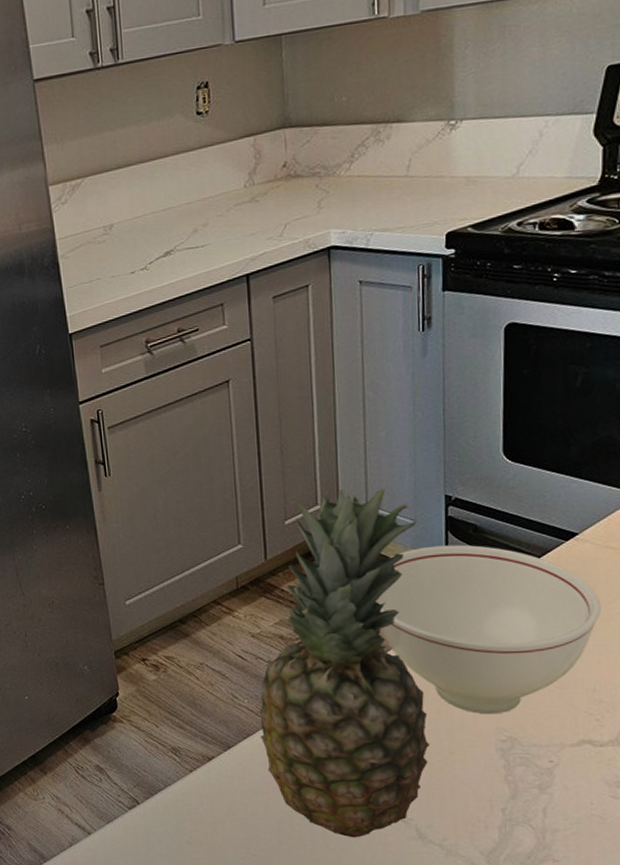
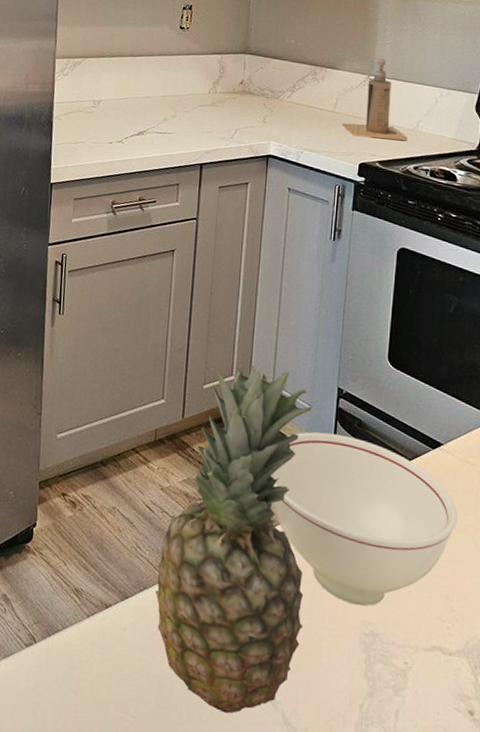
soap dispenser: none [419,94,506,201] -> present [342,58,408,142]

